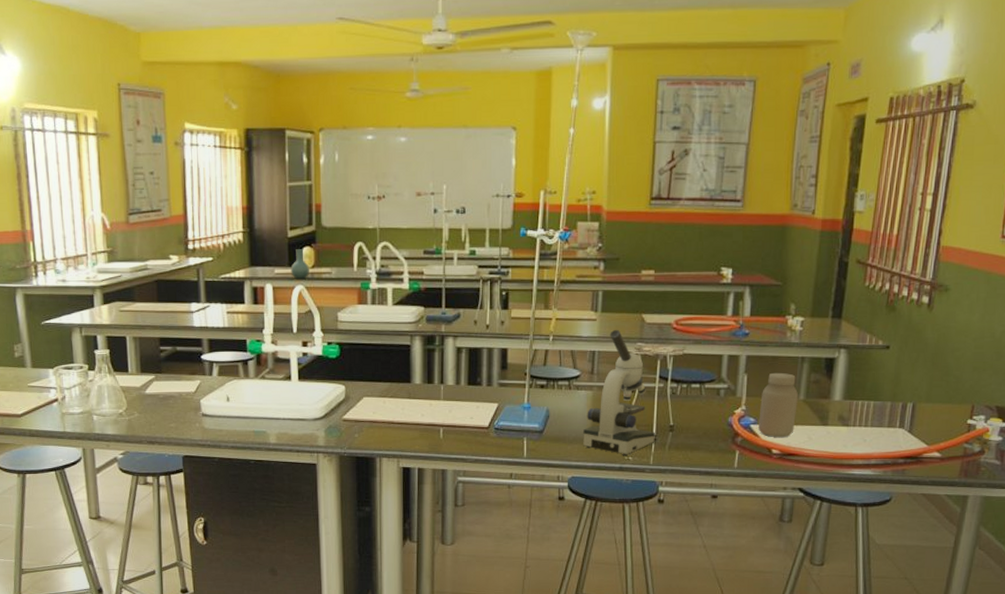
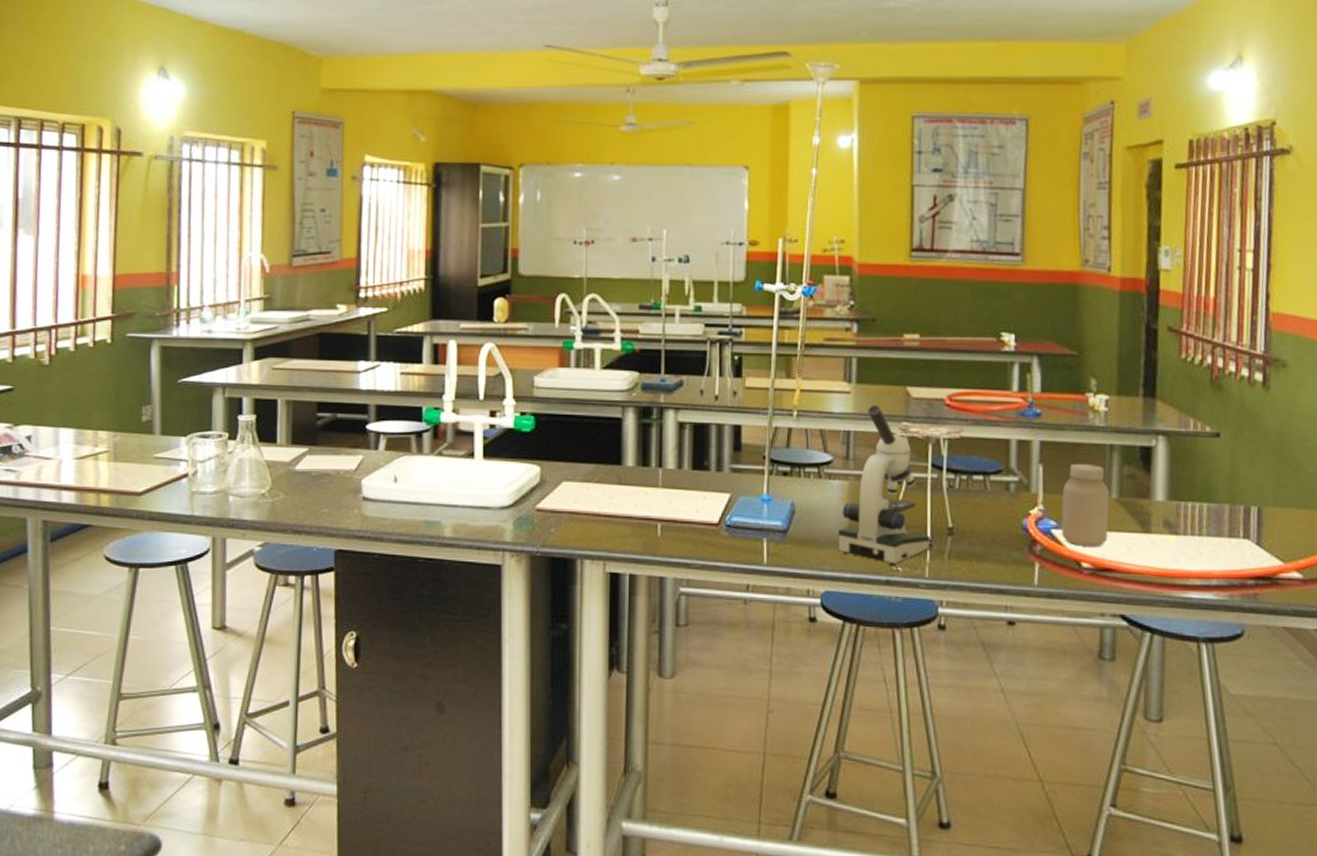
flask: present [290,249,310,279] -> none [479,300,503,335]

